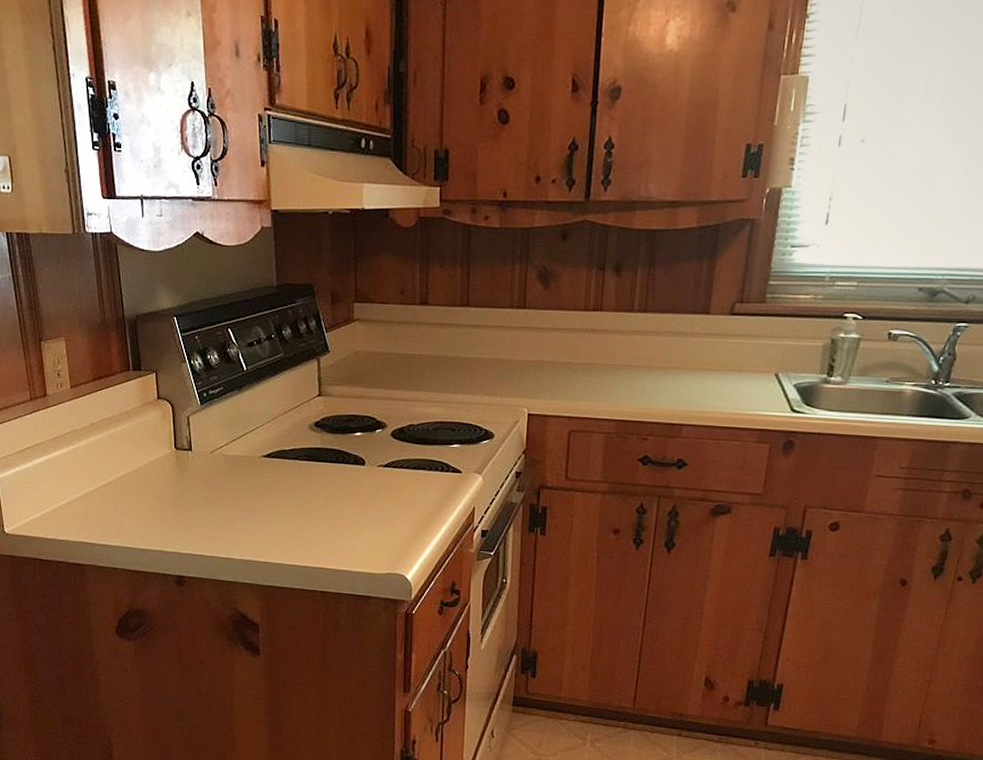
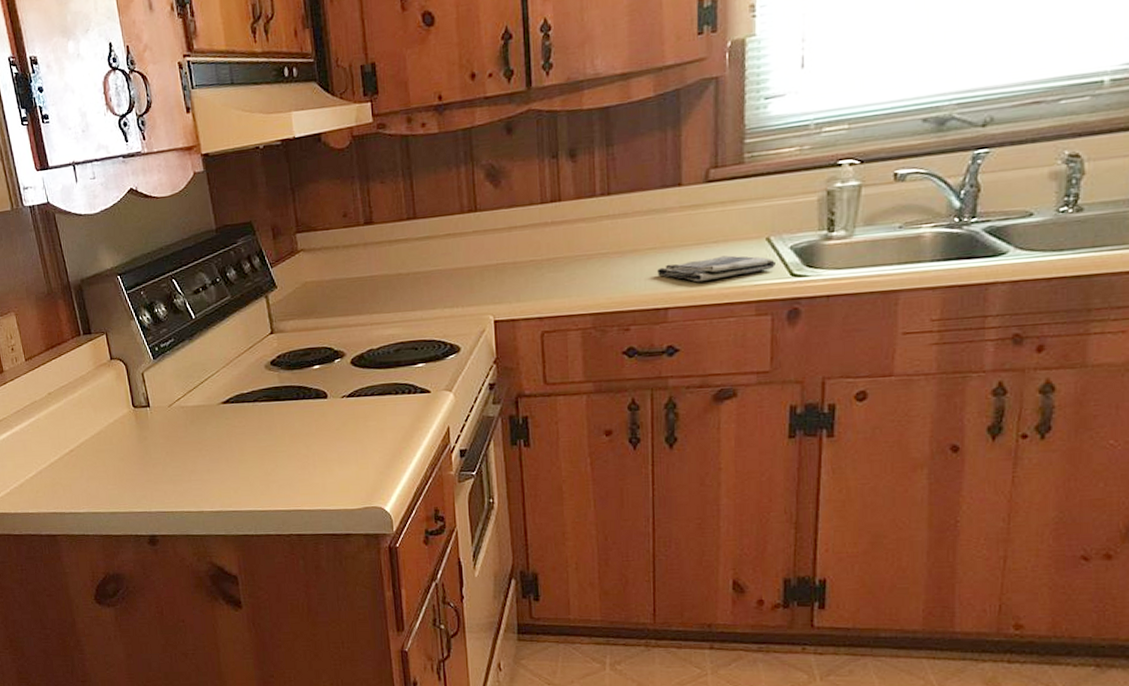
dish towel: none [678,384,781,405] -> present [657,255,777,282]

